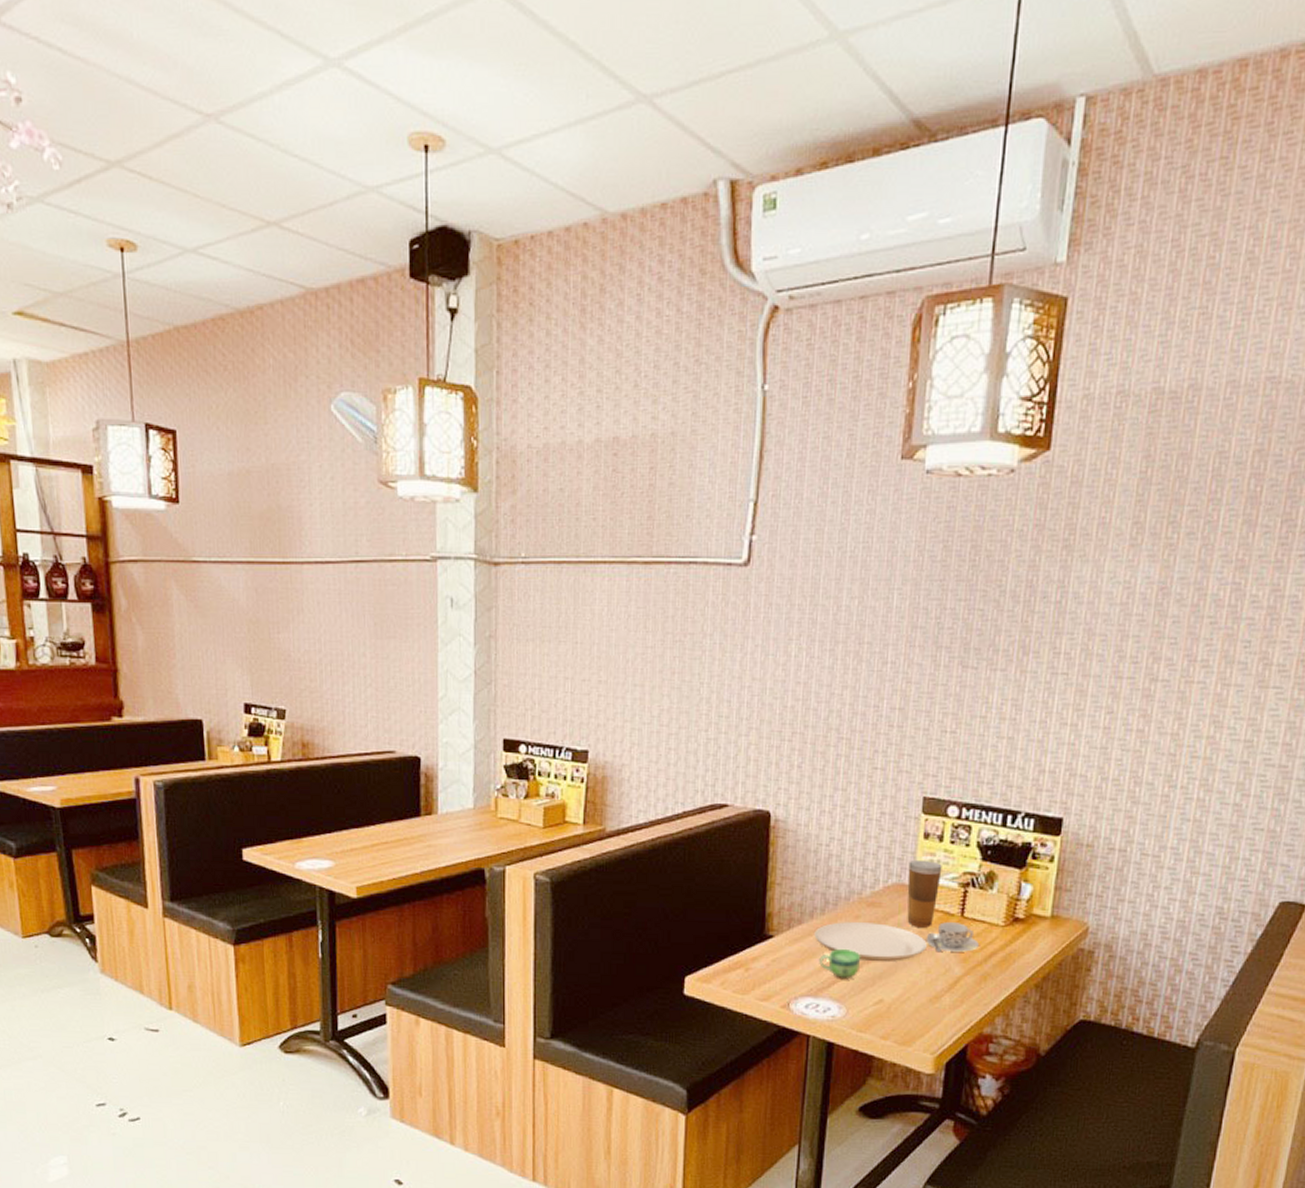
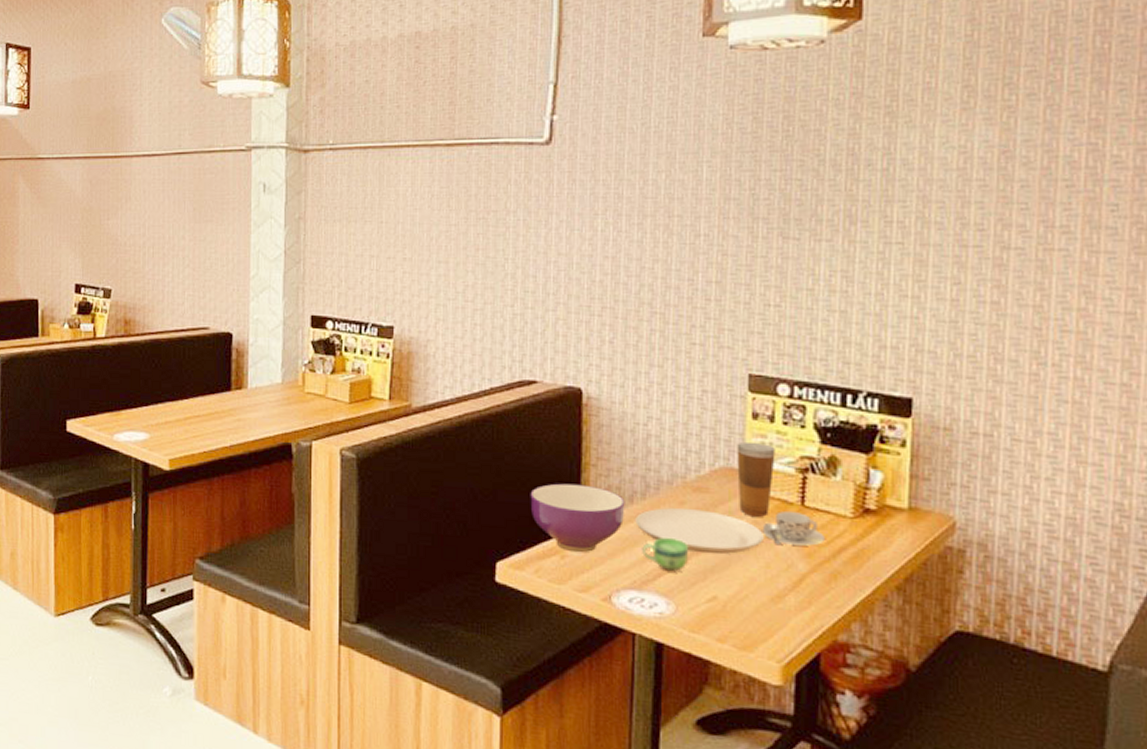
bowl: none [718,901,806,966] -> present [530,483,625,553]

